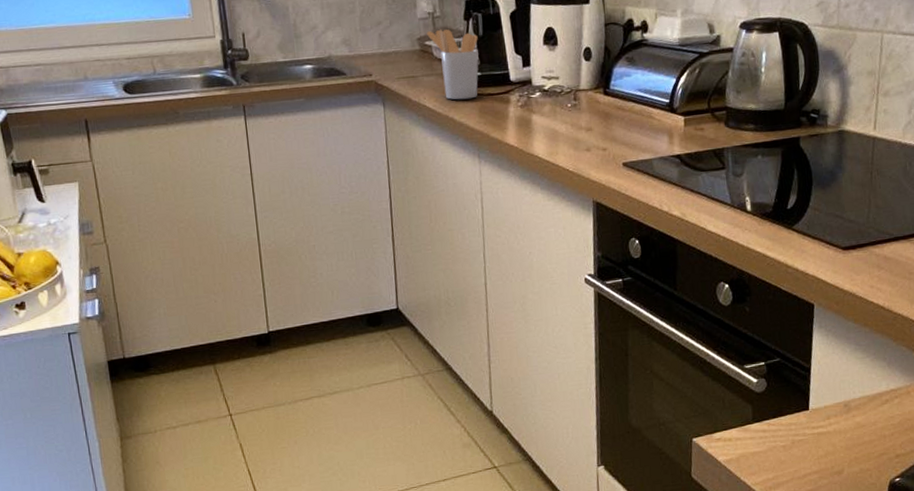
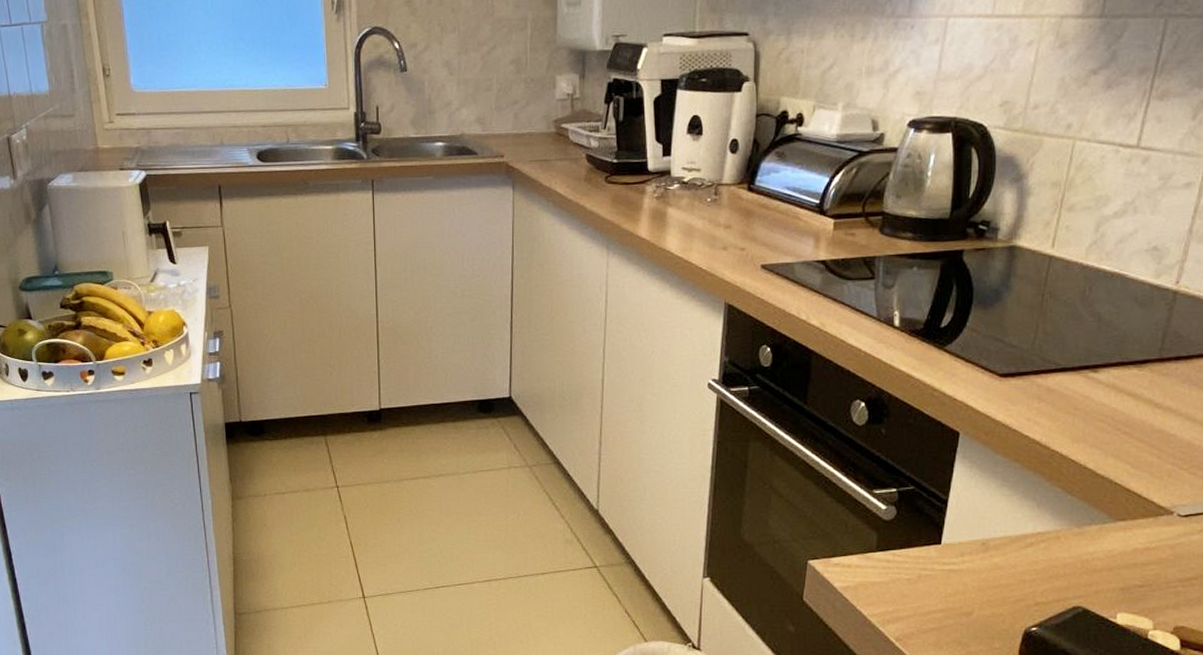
utensil holder: present [427,29,479,100] -> none [564,112,618,187]

